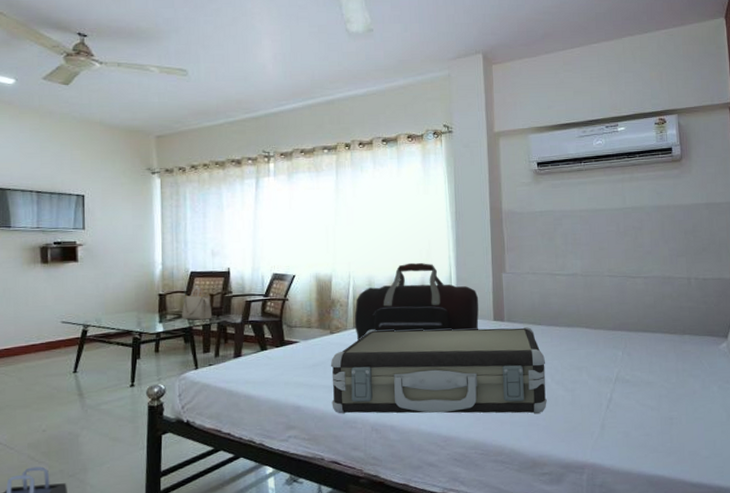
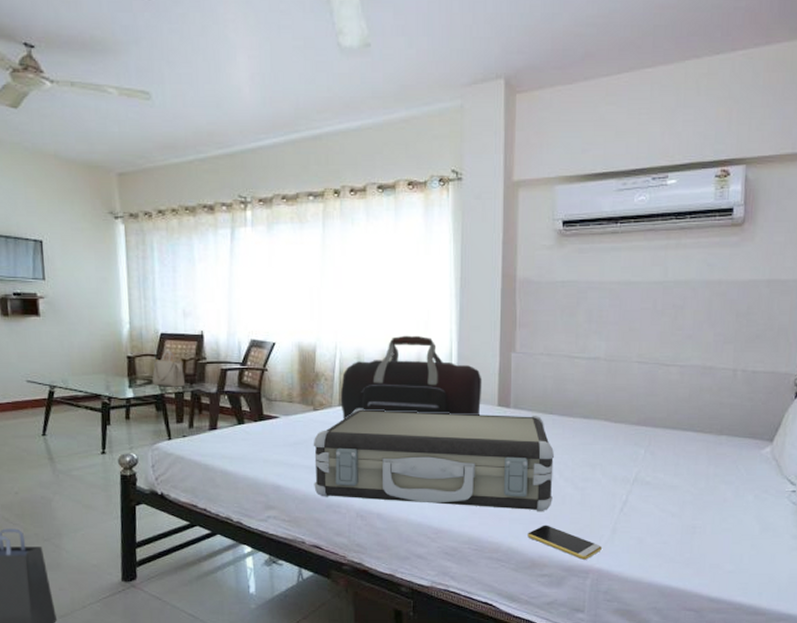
smartphone: none [527,425,594,456] -> present [527,525,602,560]

